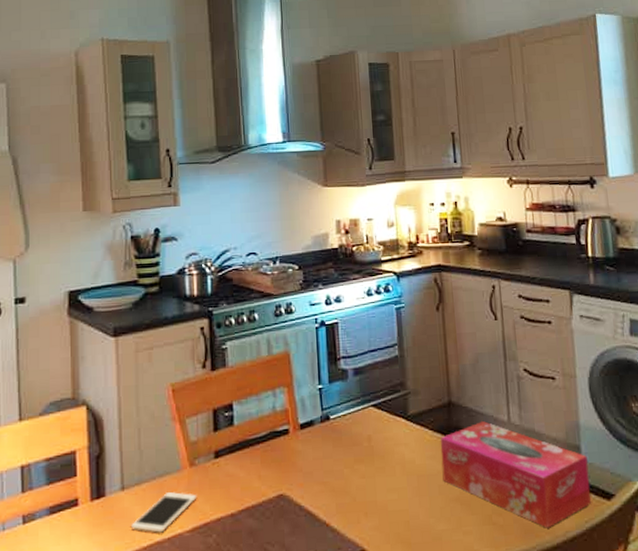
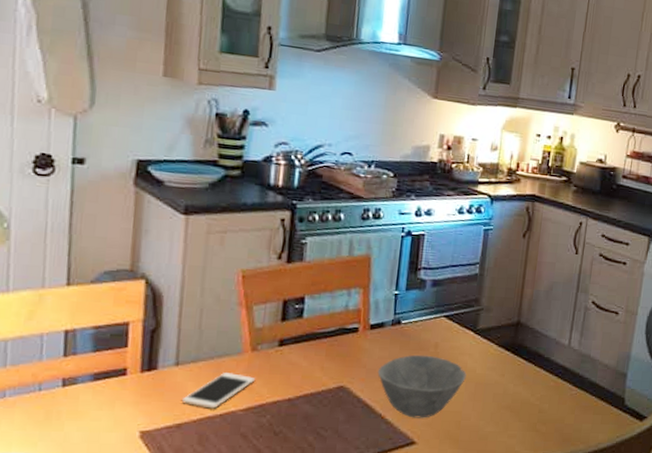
bowl: none [314,450,406,523] -> present [377,354,467,418]
tissue box: present [440,421,591,528] -> none [498,343,631,439]

